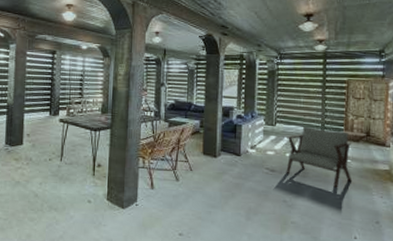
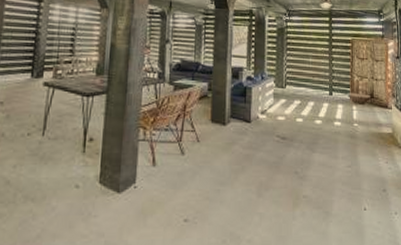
lounge chair: present [286,126,351,188] -> none [297,88,359,155]

